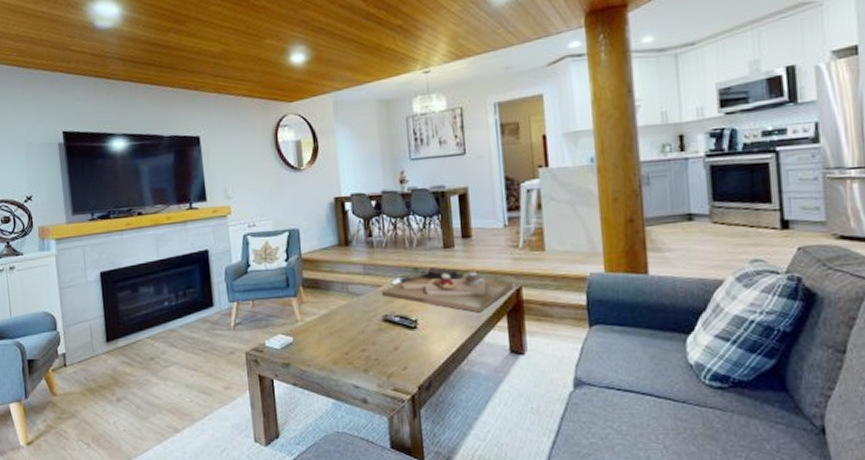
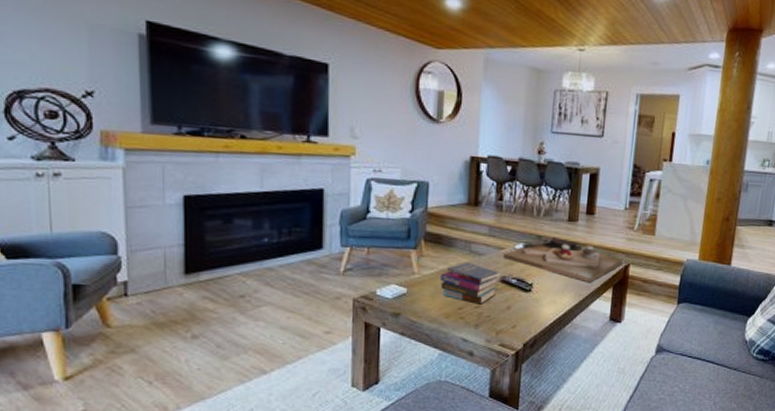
books: none [323,304,383,348] -> present [440,262,501,305]

